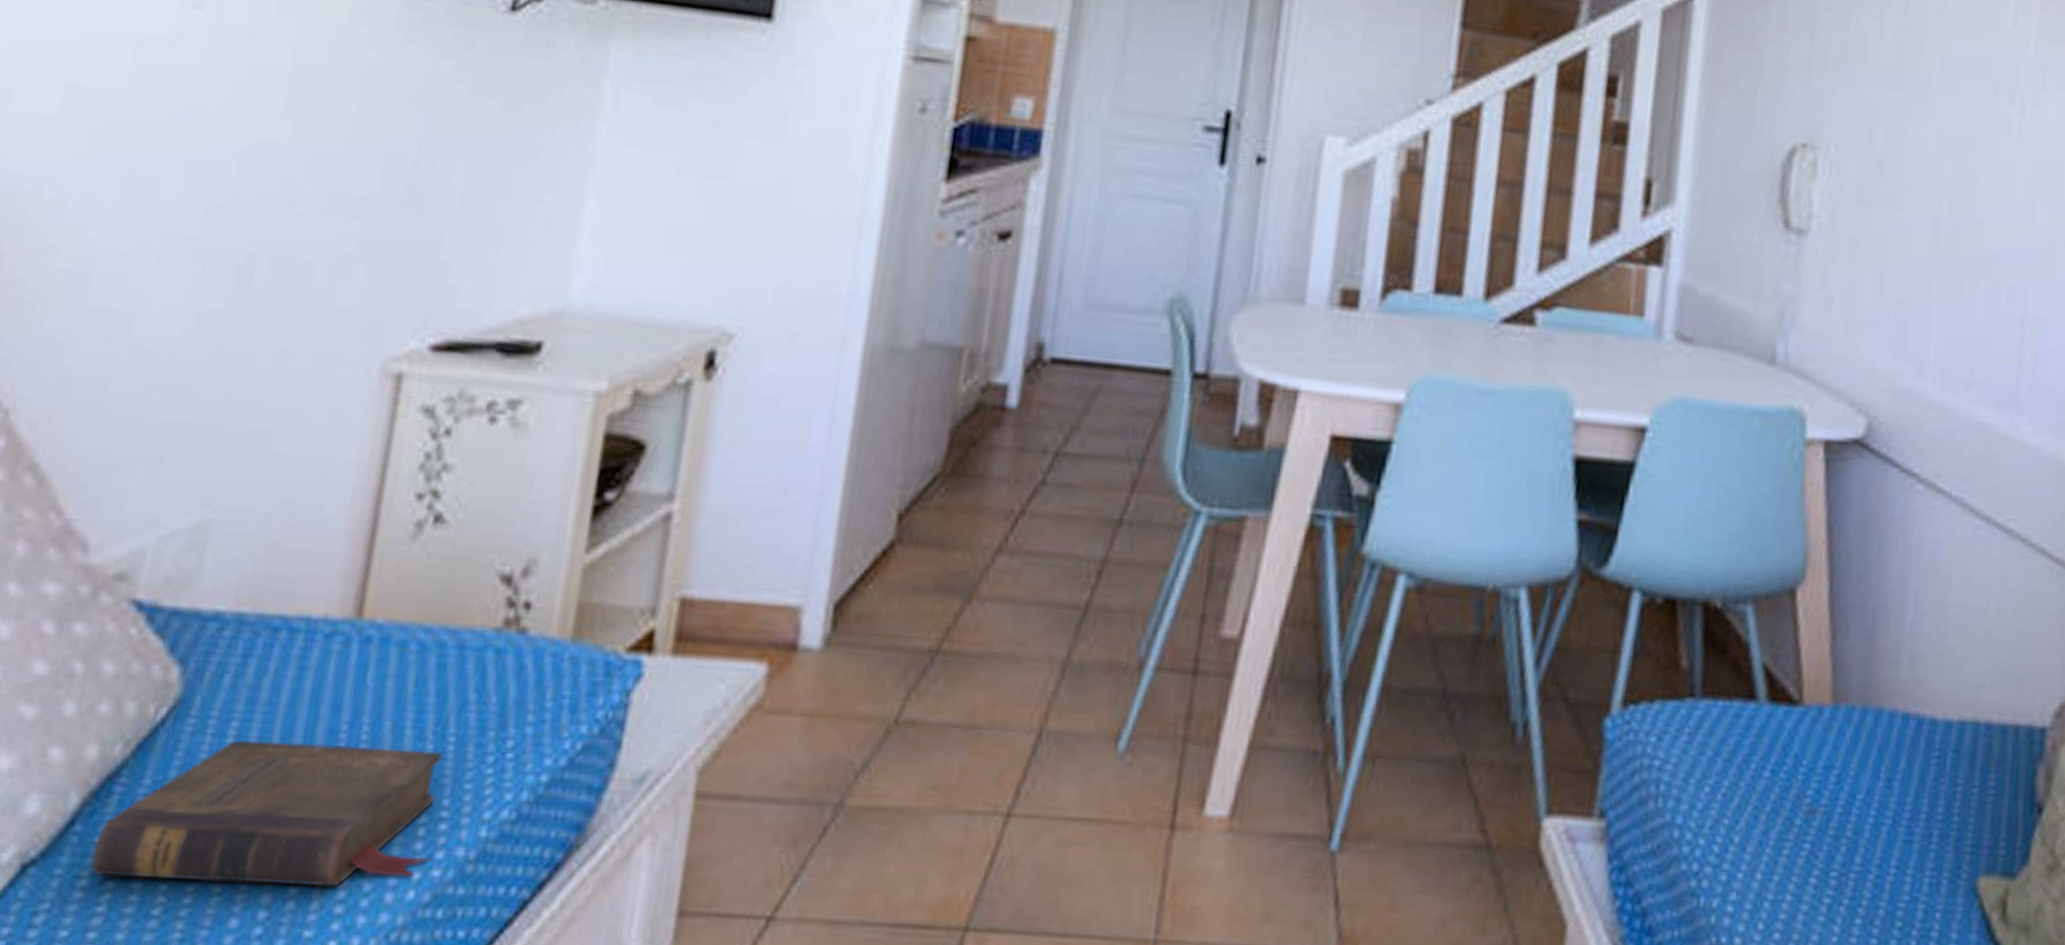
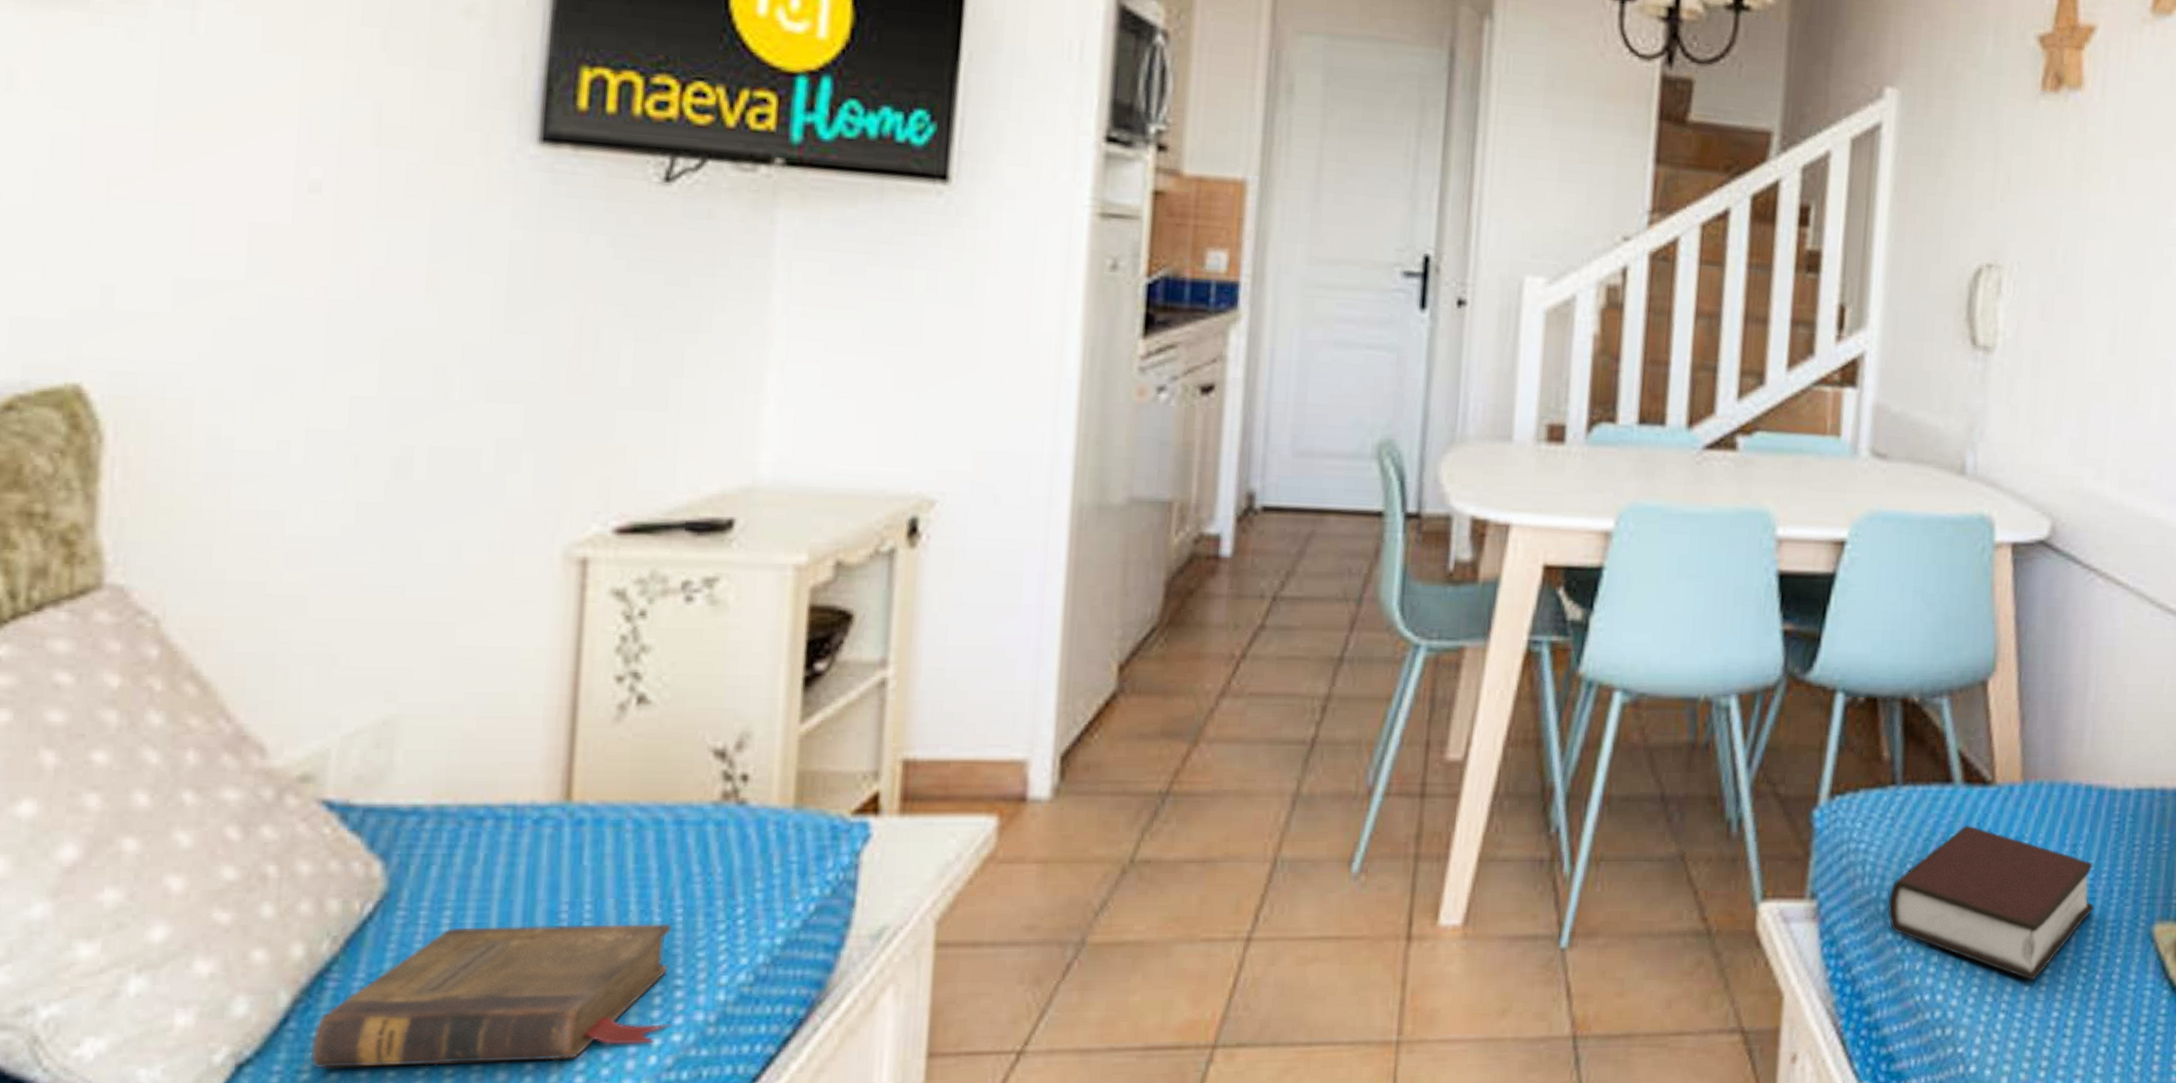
bible: none [1682,748,1912,930] -> present [1887,825,2095,981]

